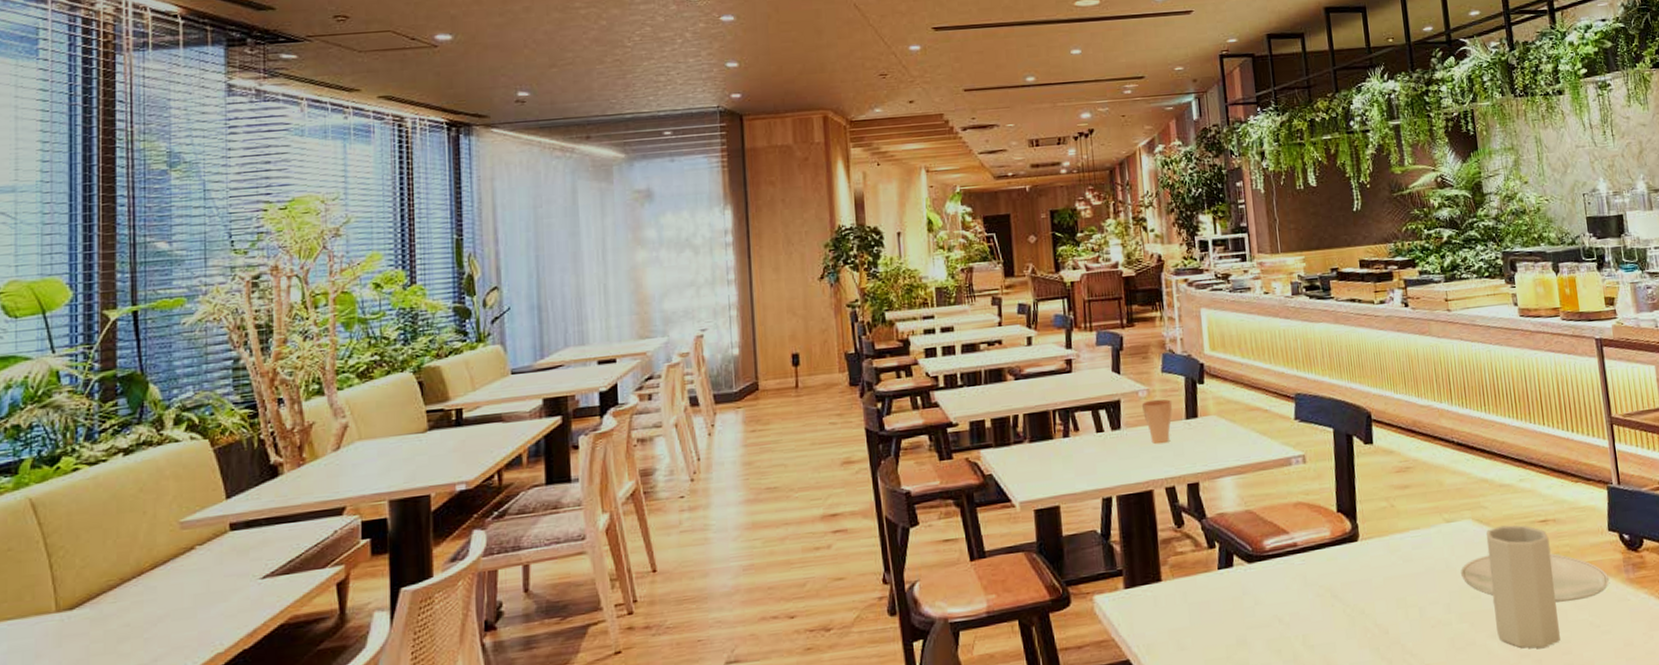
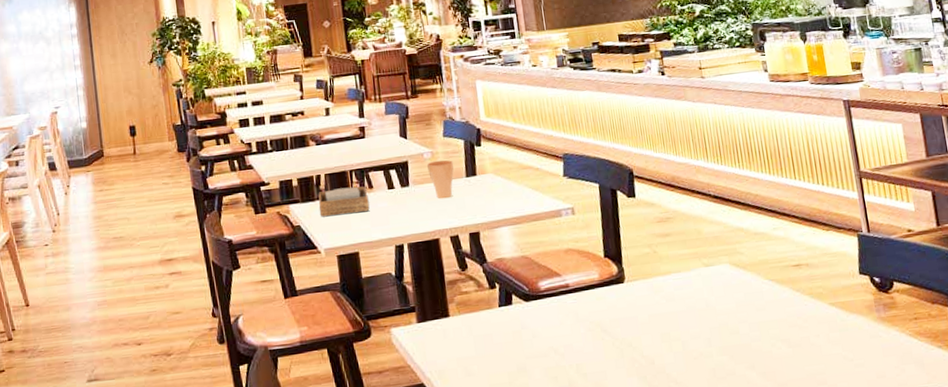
napkin holder: none [1015,428,1074,465] -> present [318,186,370,217]
plate: present [1461,553,1610,602] -> none [720,294,862,338]
cup: present [1485,525,1560,649] -> none [742,269,815,379]

